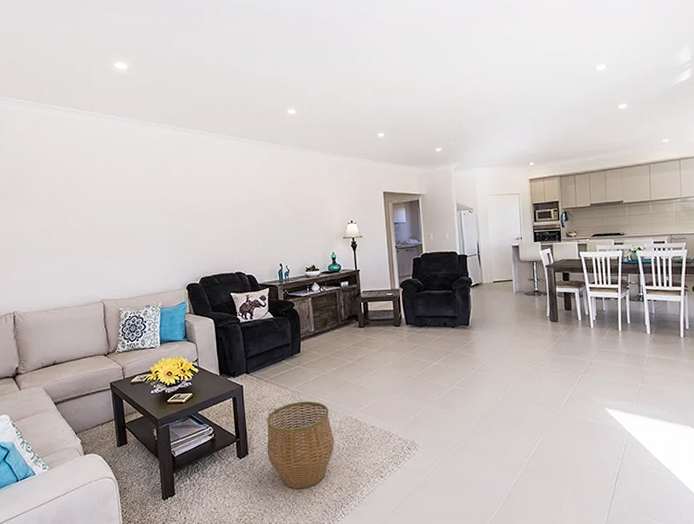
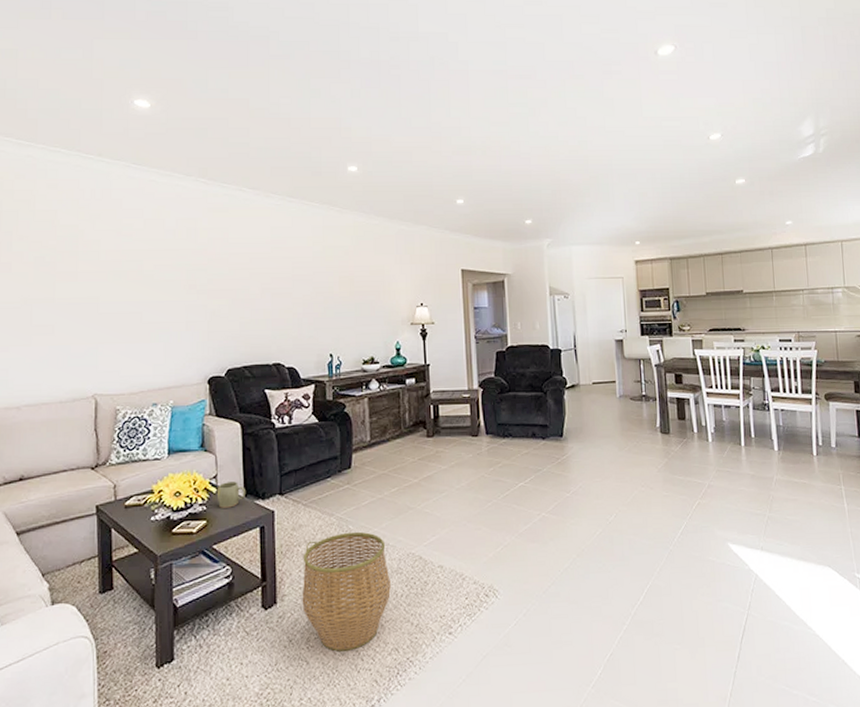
mug: none [198,364,221,384] -> present [216,481,247,508]

